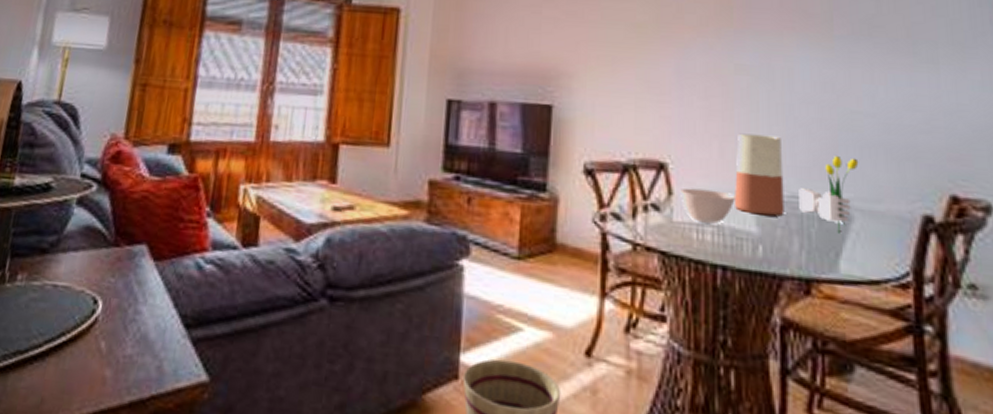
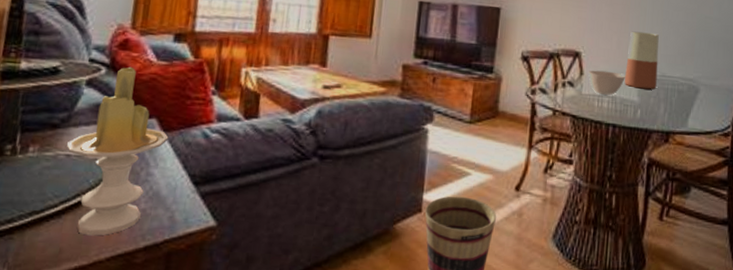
candle: none [54,182,159,385] -> present [67,66,169,236]
flower arrangement: present [799,156,859,234] -> none [666,48,707,101]

